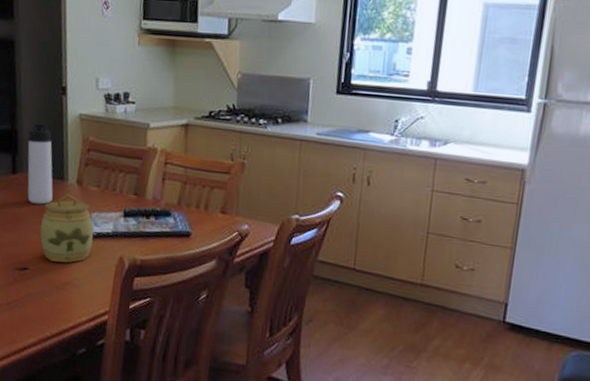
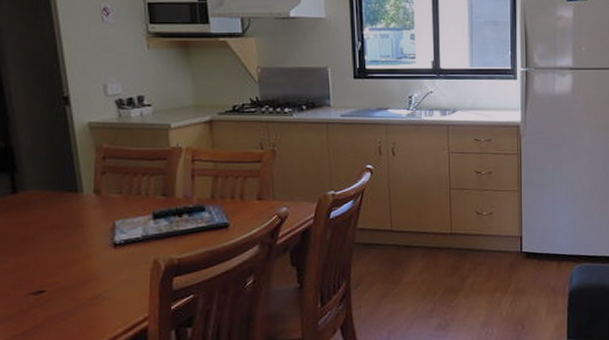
thermos bottle: present [27,124,53,205] -> none [27,138,66,222]
jar: present [40,194,94,263] -> none [54,206,121,278]

